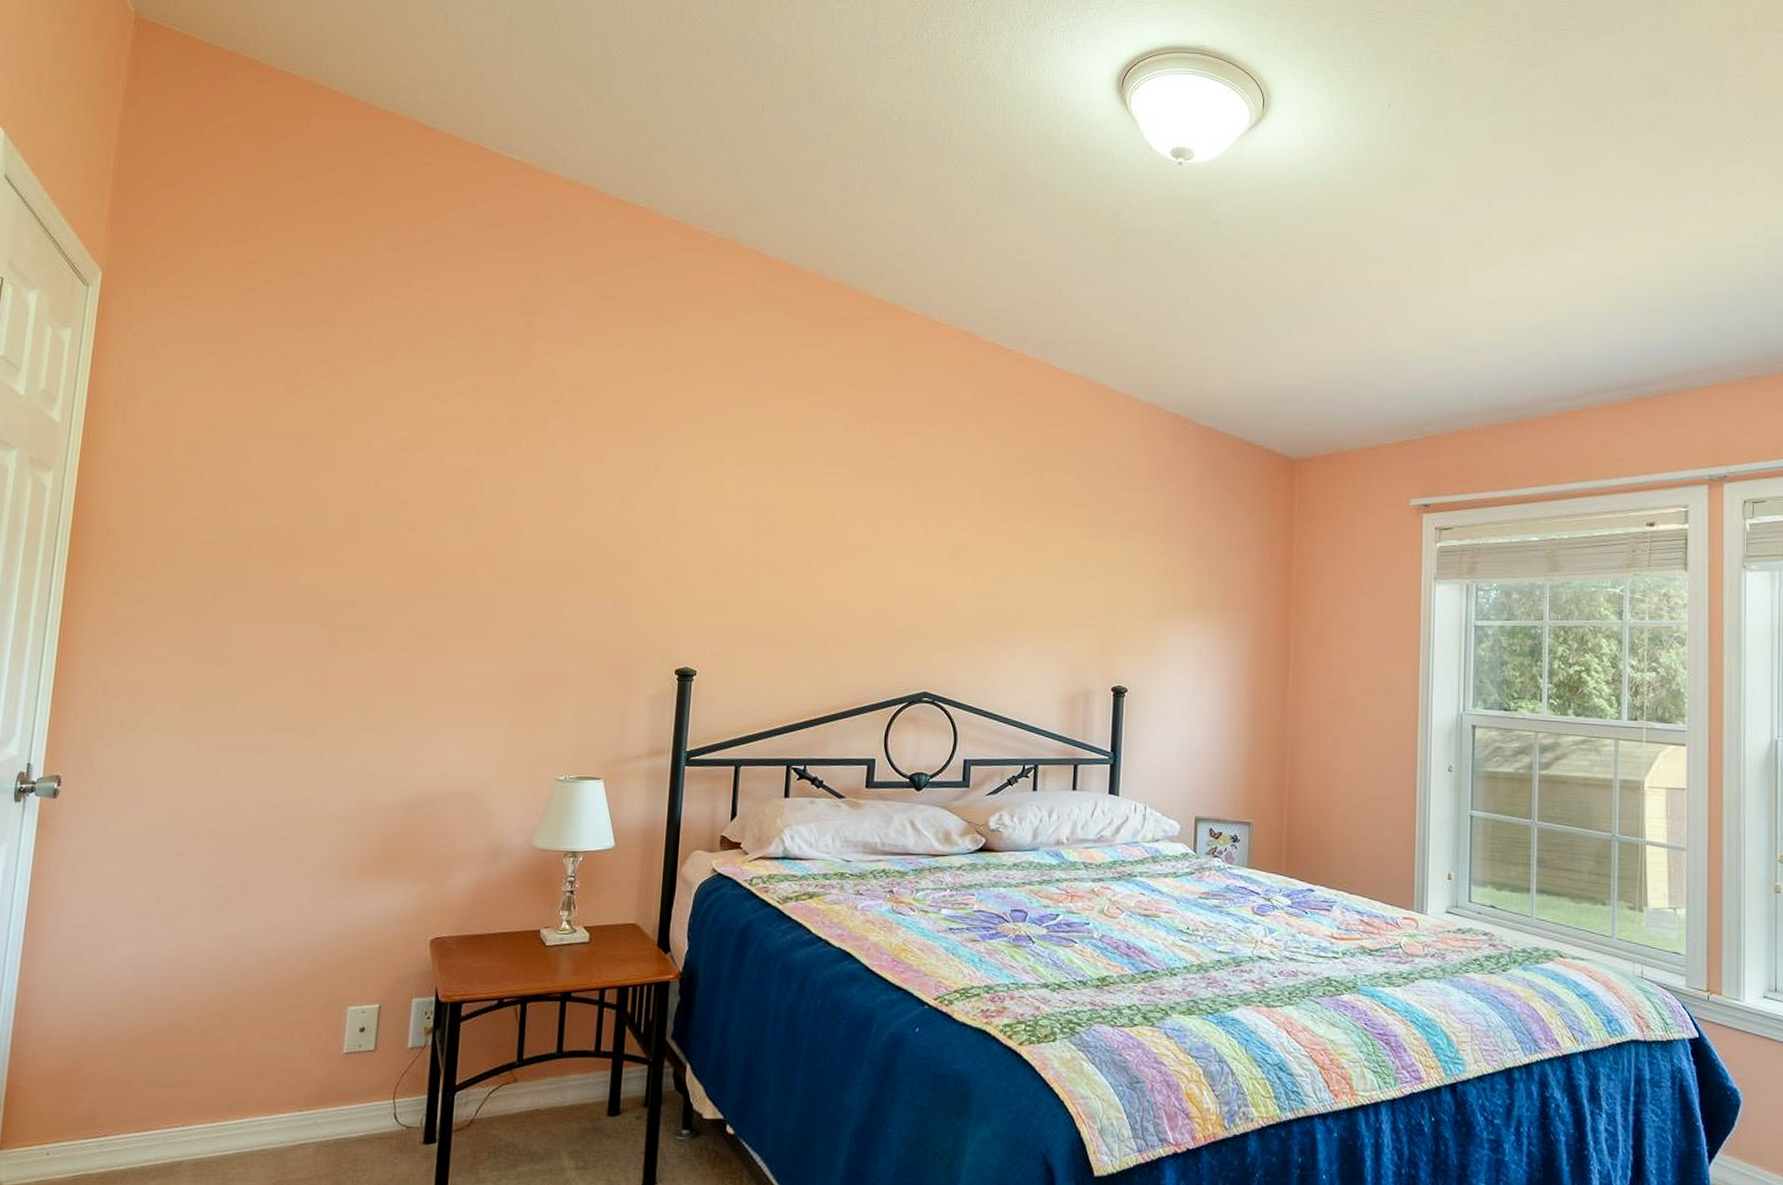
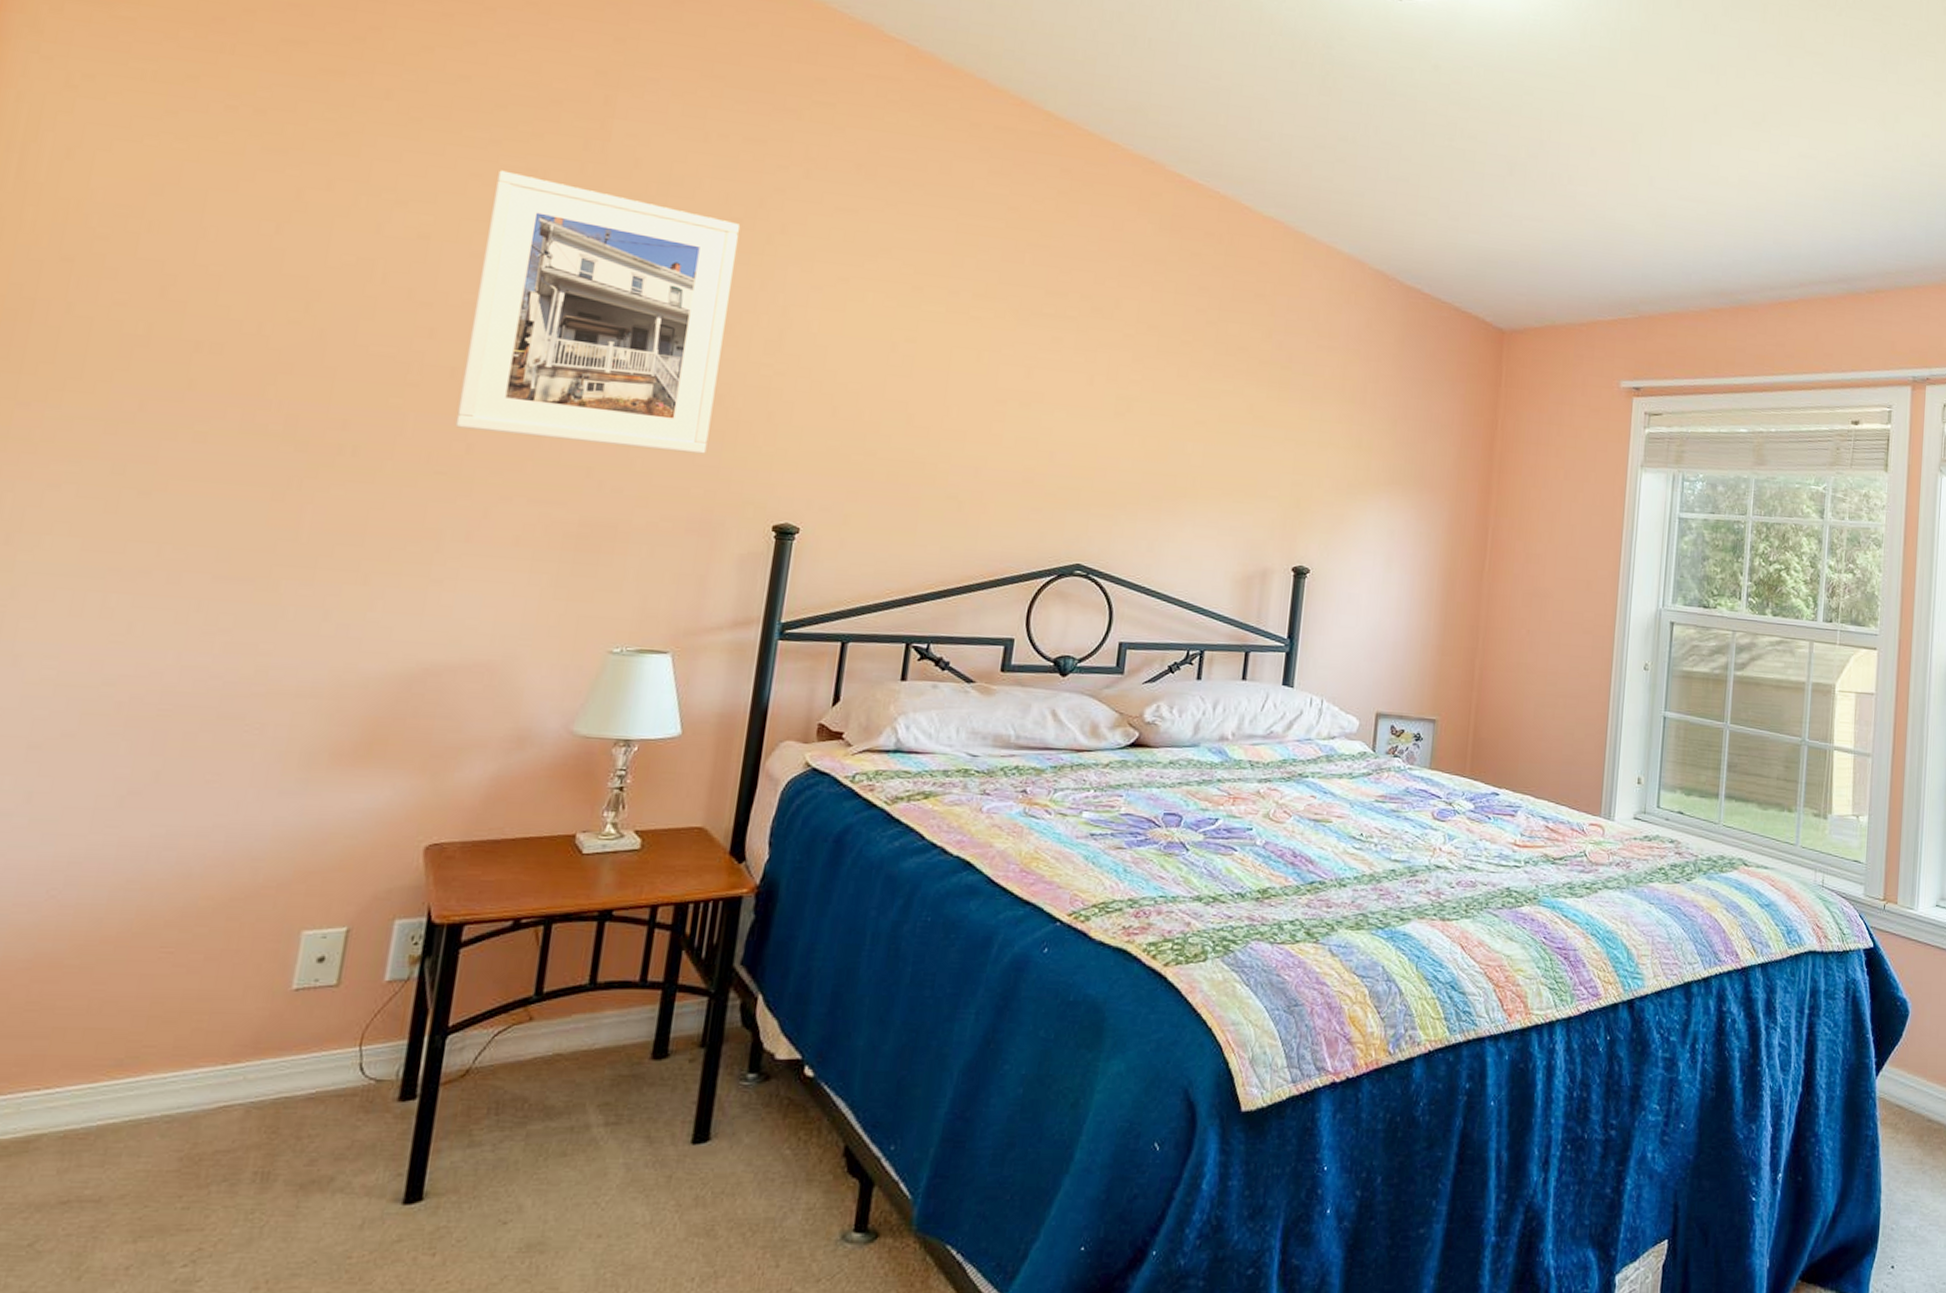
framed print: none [433,390,636,613] -> present [455,170,741,454]

